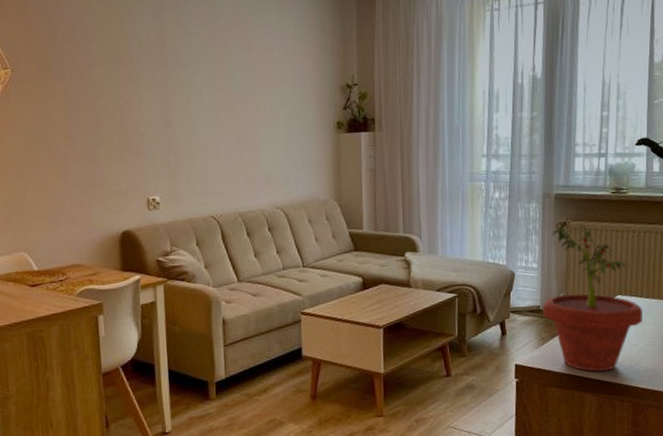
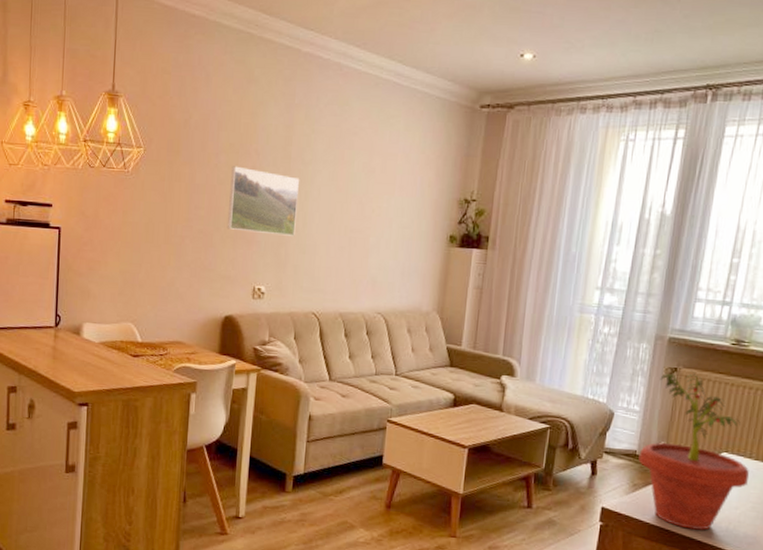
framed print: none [107,77,183,143] -> present [226,166,300,236]

